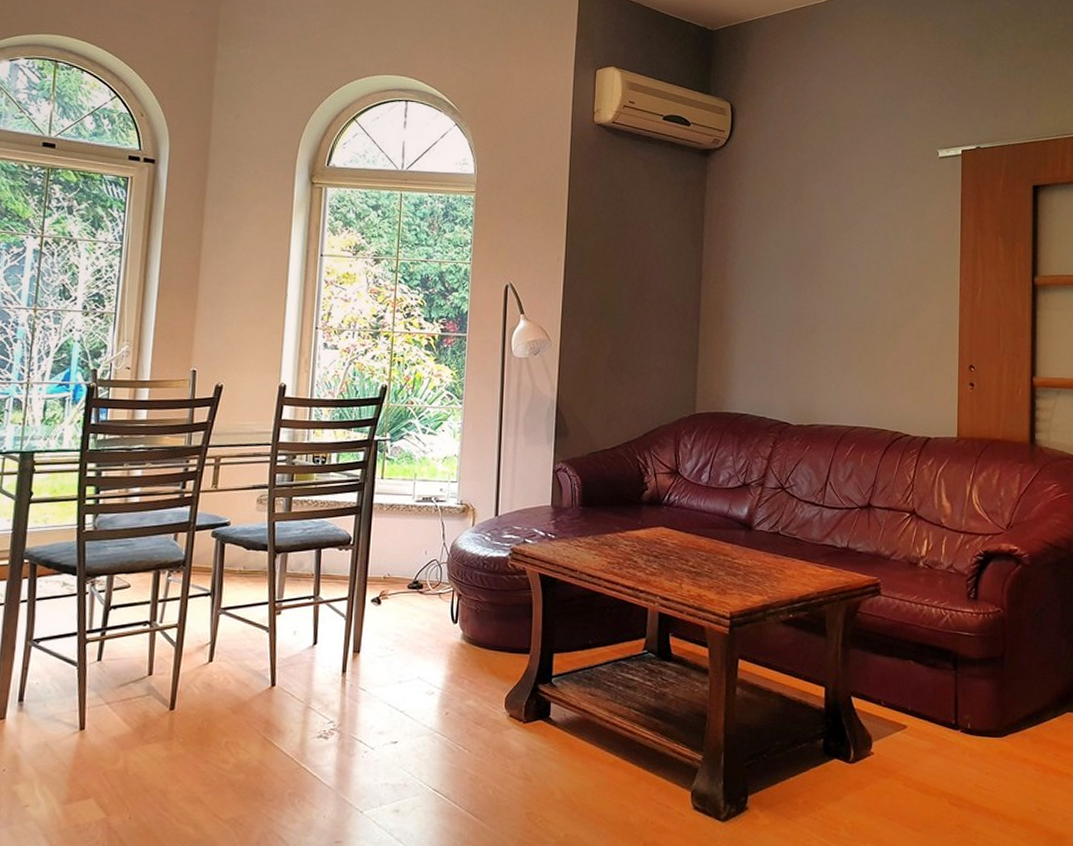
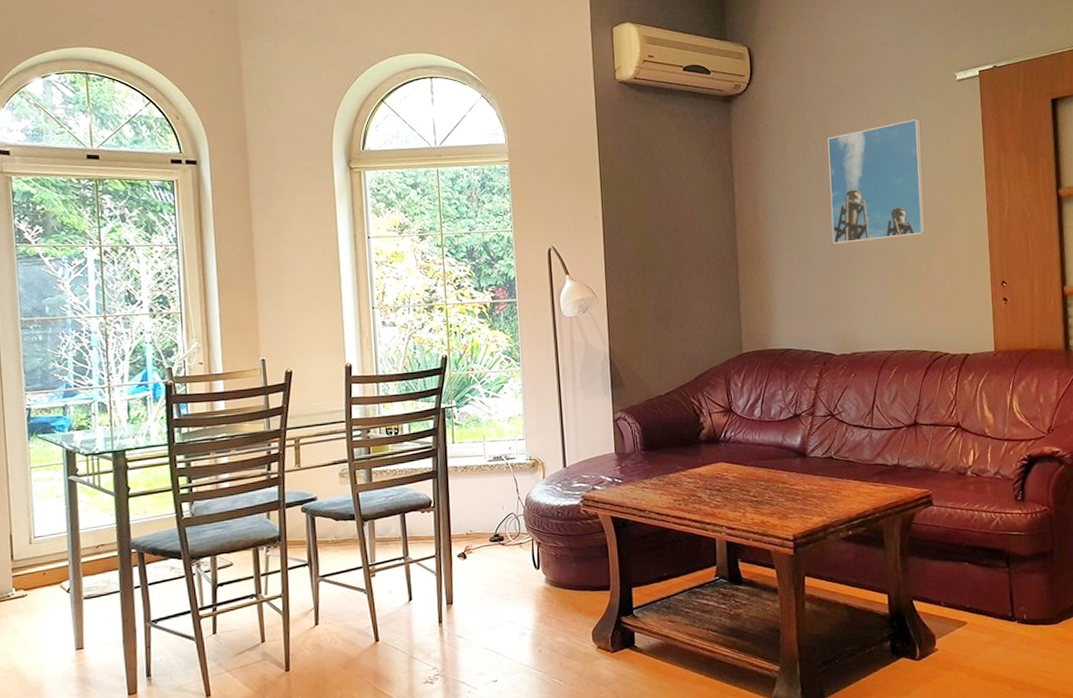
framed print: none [799,191,899,311] -> present [828,118,926,245]

